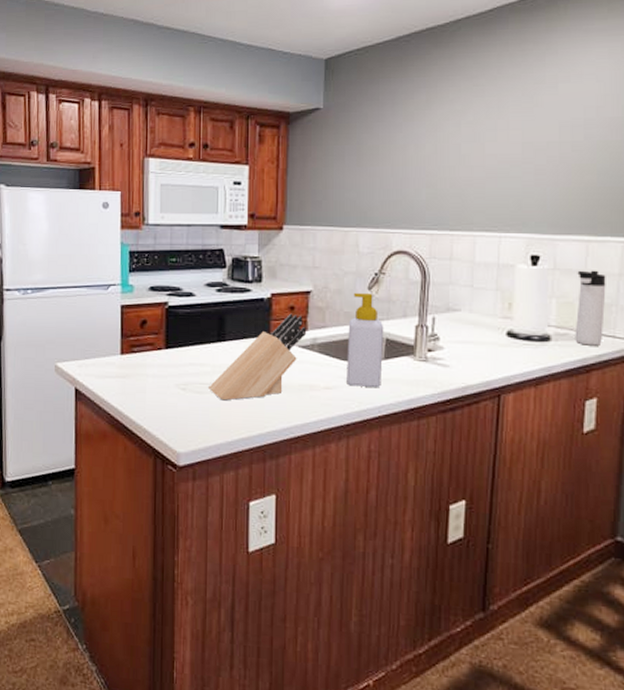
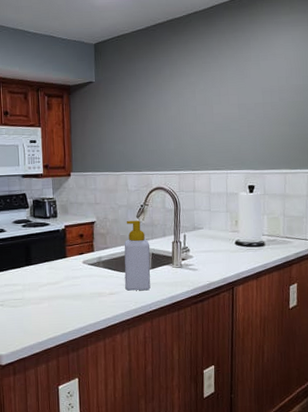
knife block: present [209,313,307,401] -> none [21,239,94,311]
thermos bottle: present [575,270,606,346] -> none [280,193,299,247]

